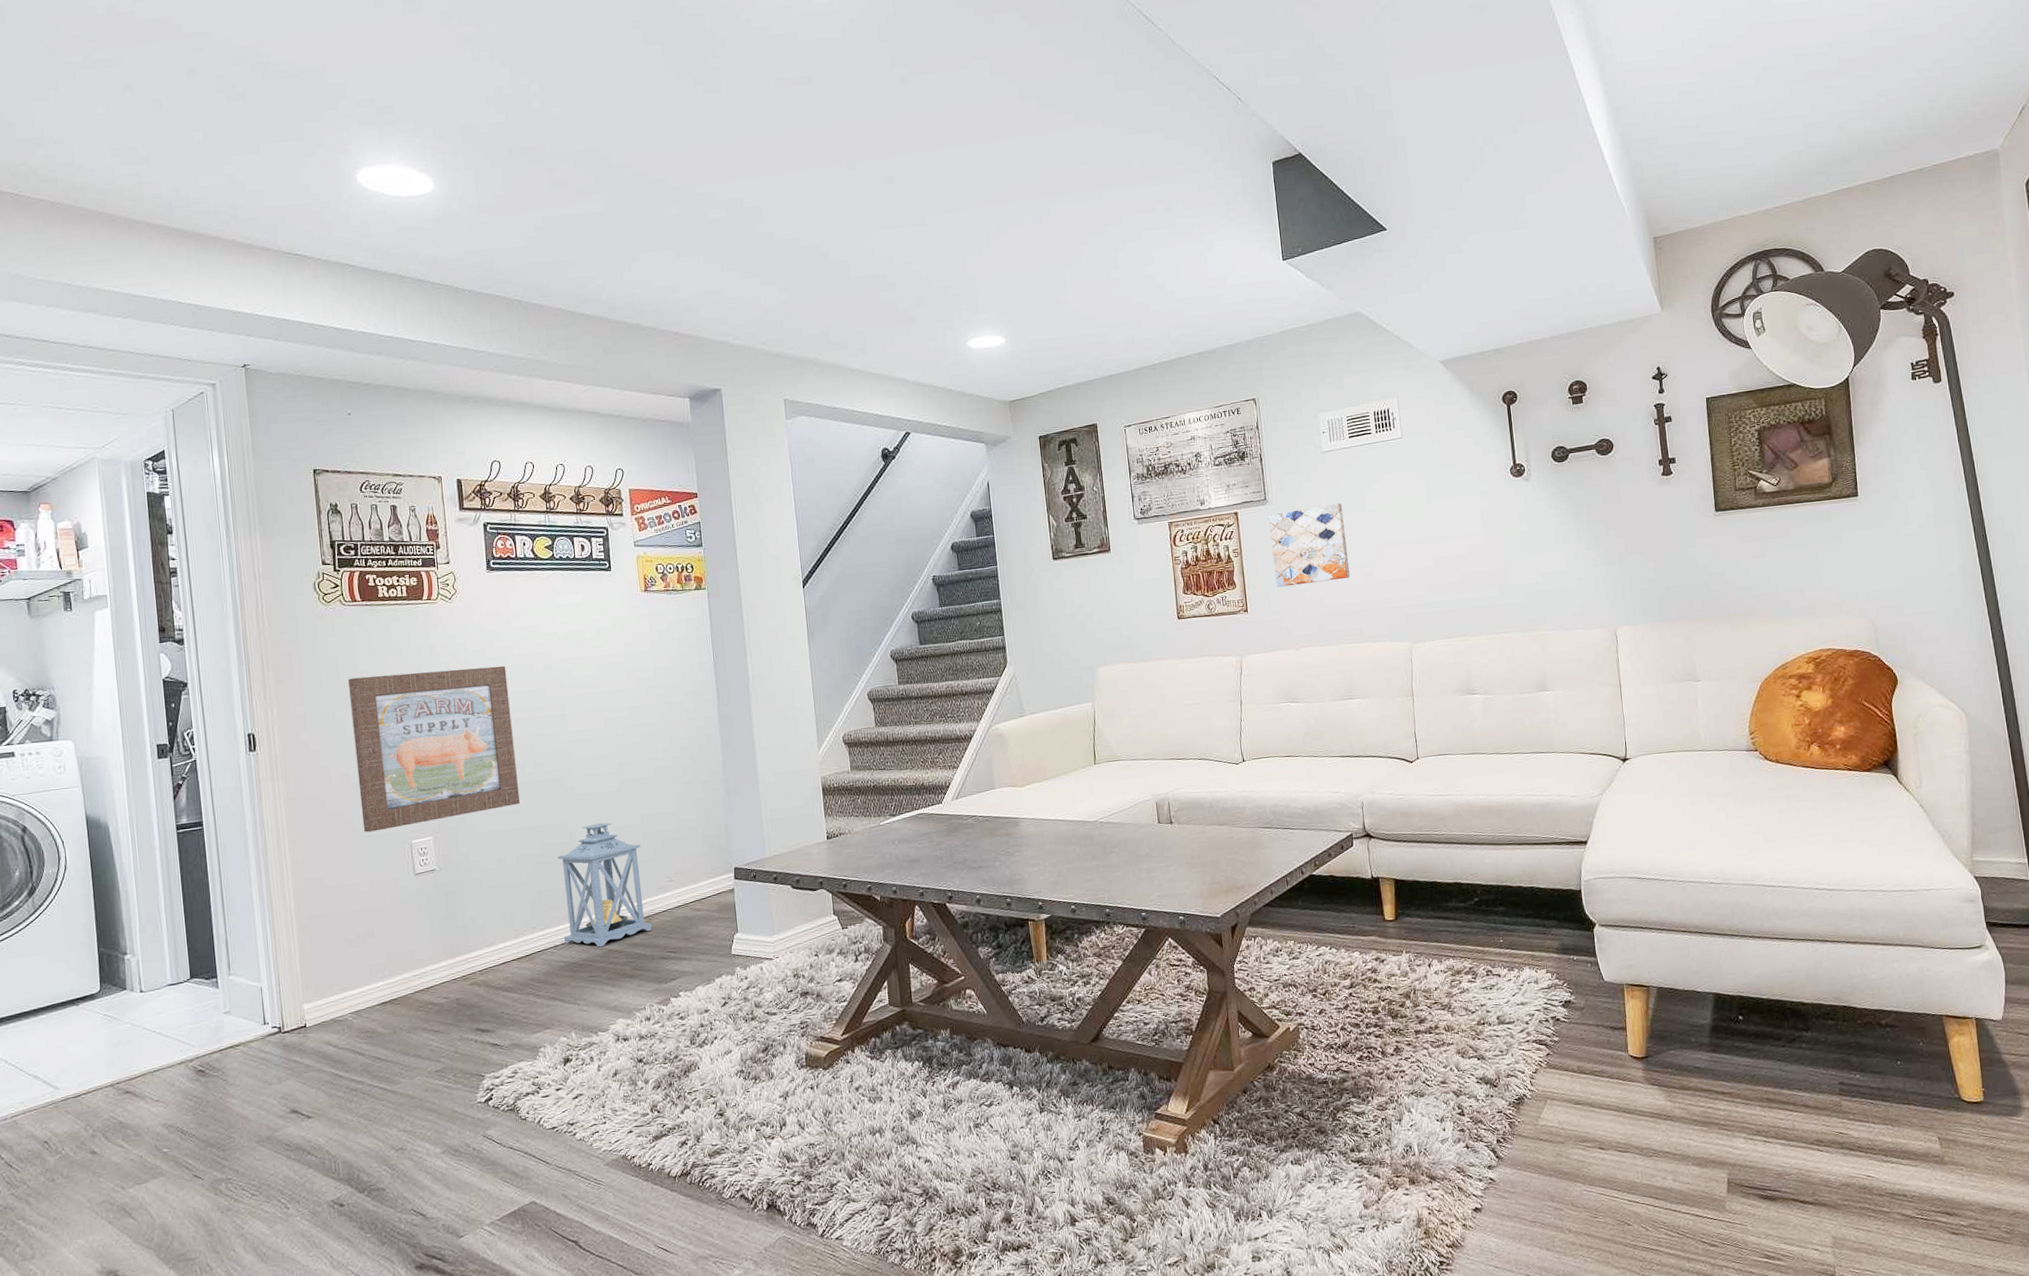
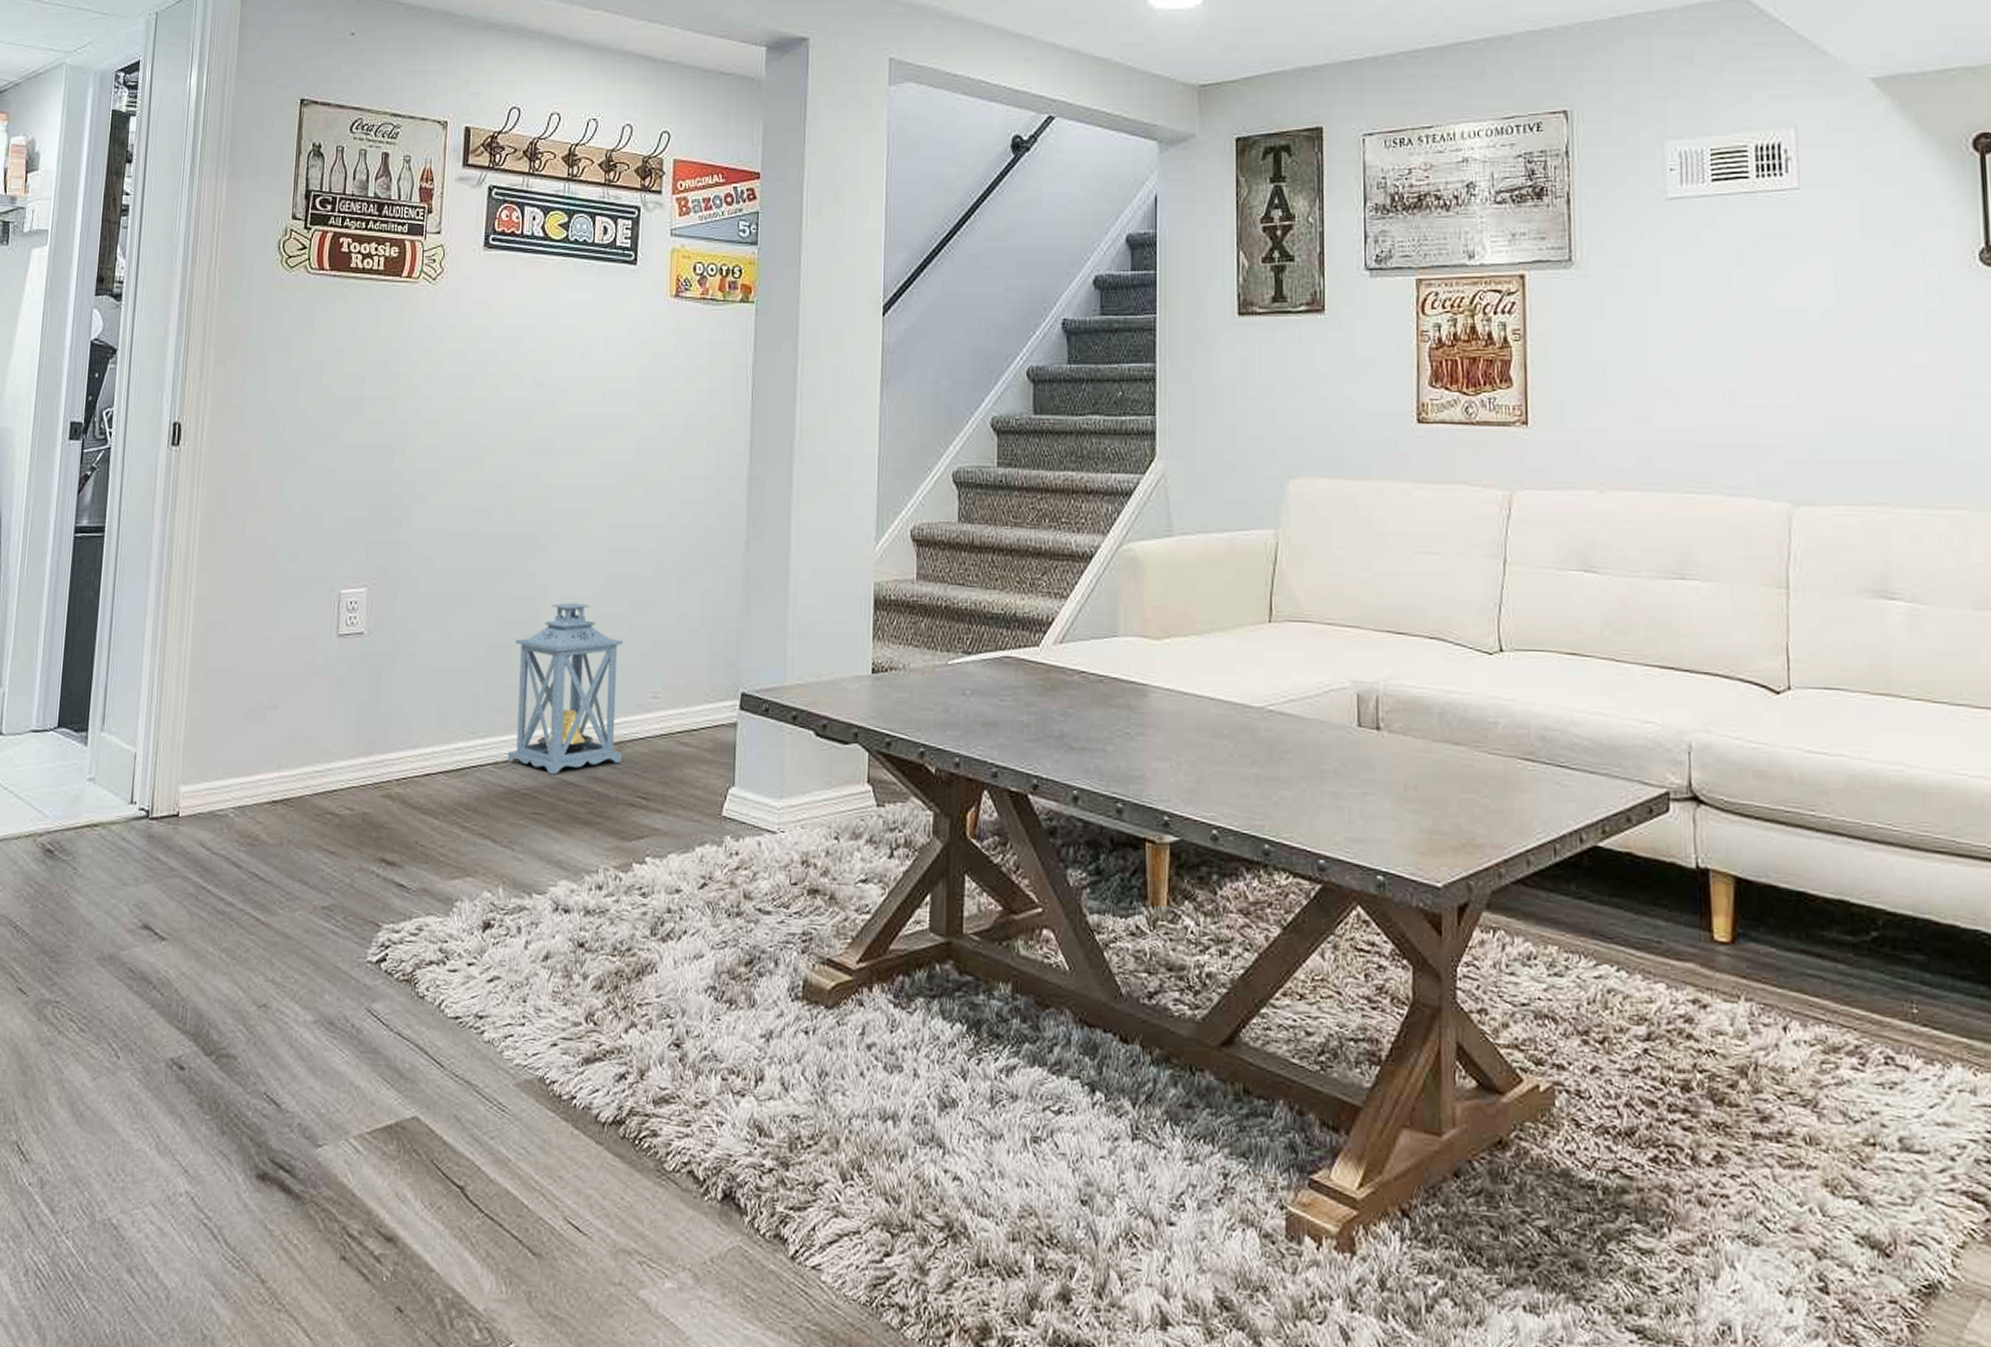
wall art: present [348,665,520,833] -> none [286,367,489,571]
wall art: present [1269,503,1351,588] -> none [1573,277,1698,394]

